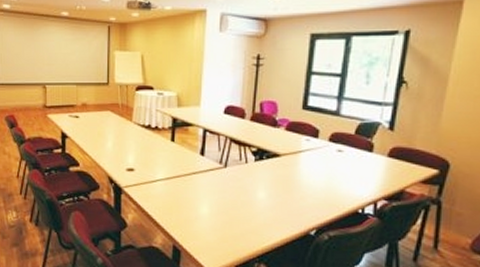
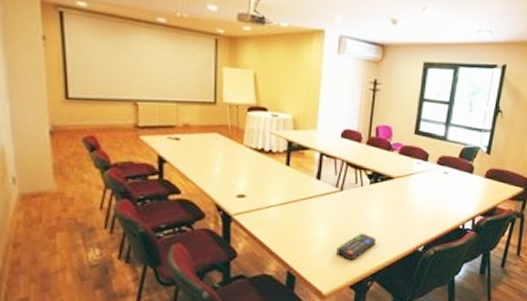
remote control: none [221,211,264,239] -> present [337,233,377,260]

